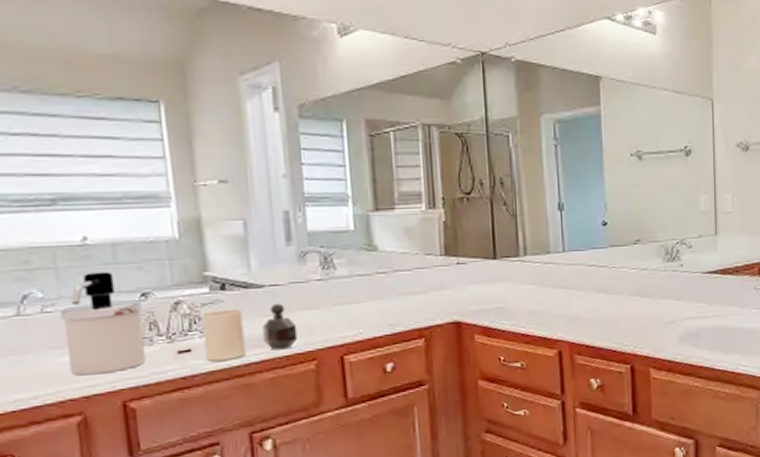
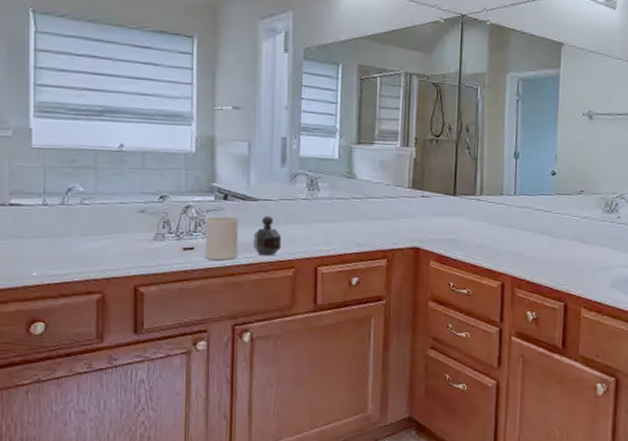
soap dispenser: present [59,272,146,376] -> none [95,174,159,261]

